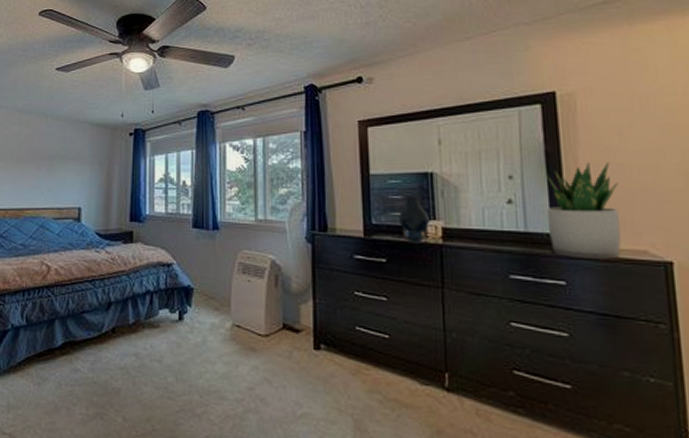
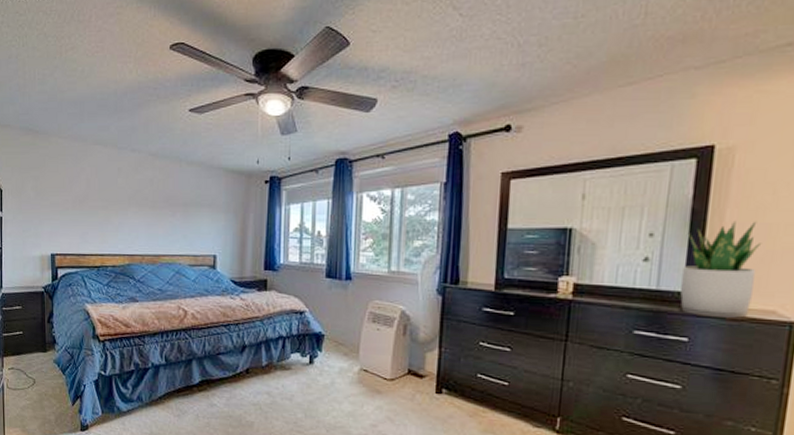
vase: present [399,196,430,243] -> none [531,251,562,298]

